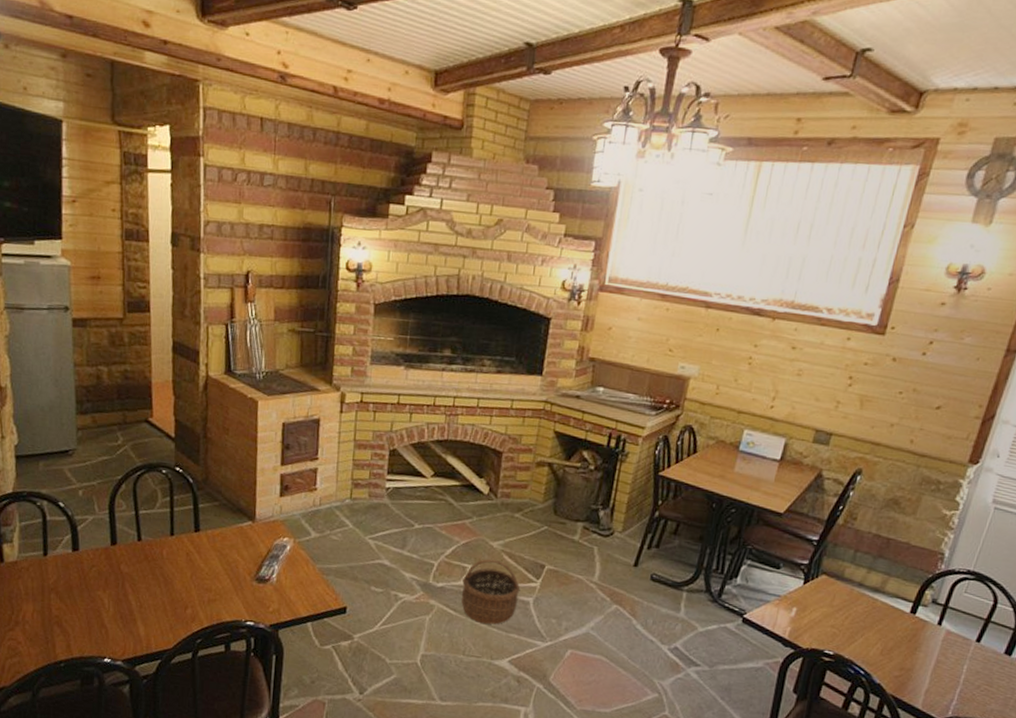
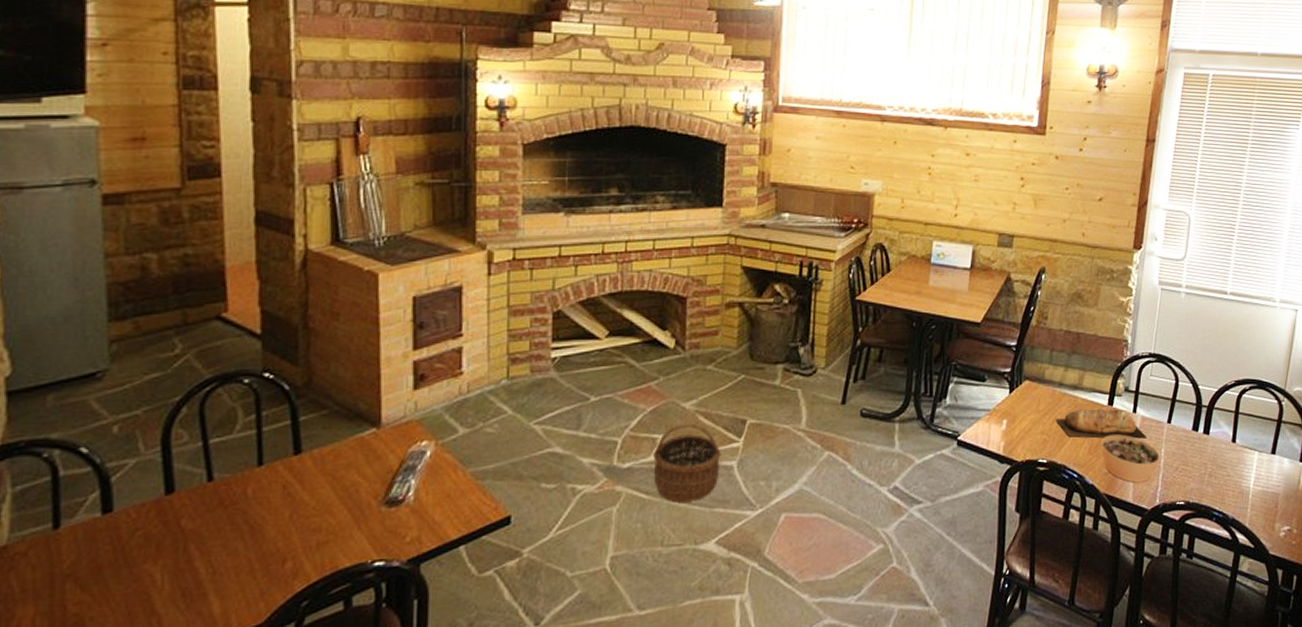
bread loaf: none [849,611,950,652] -> present [1055,409,1147,439]
salad: none [895,641,962,693] -> present [1101,434,1161,483]

